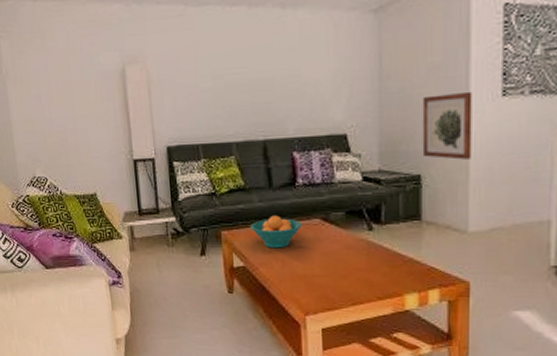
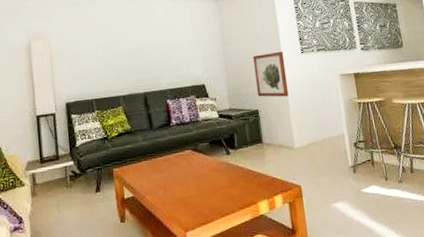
fruit bowl: present [251,215,302,249] -> none [137,150,178,179]

